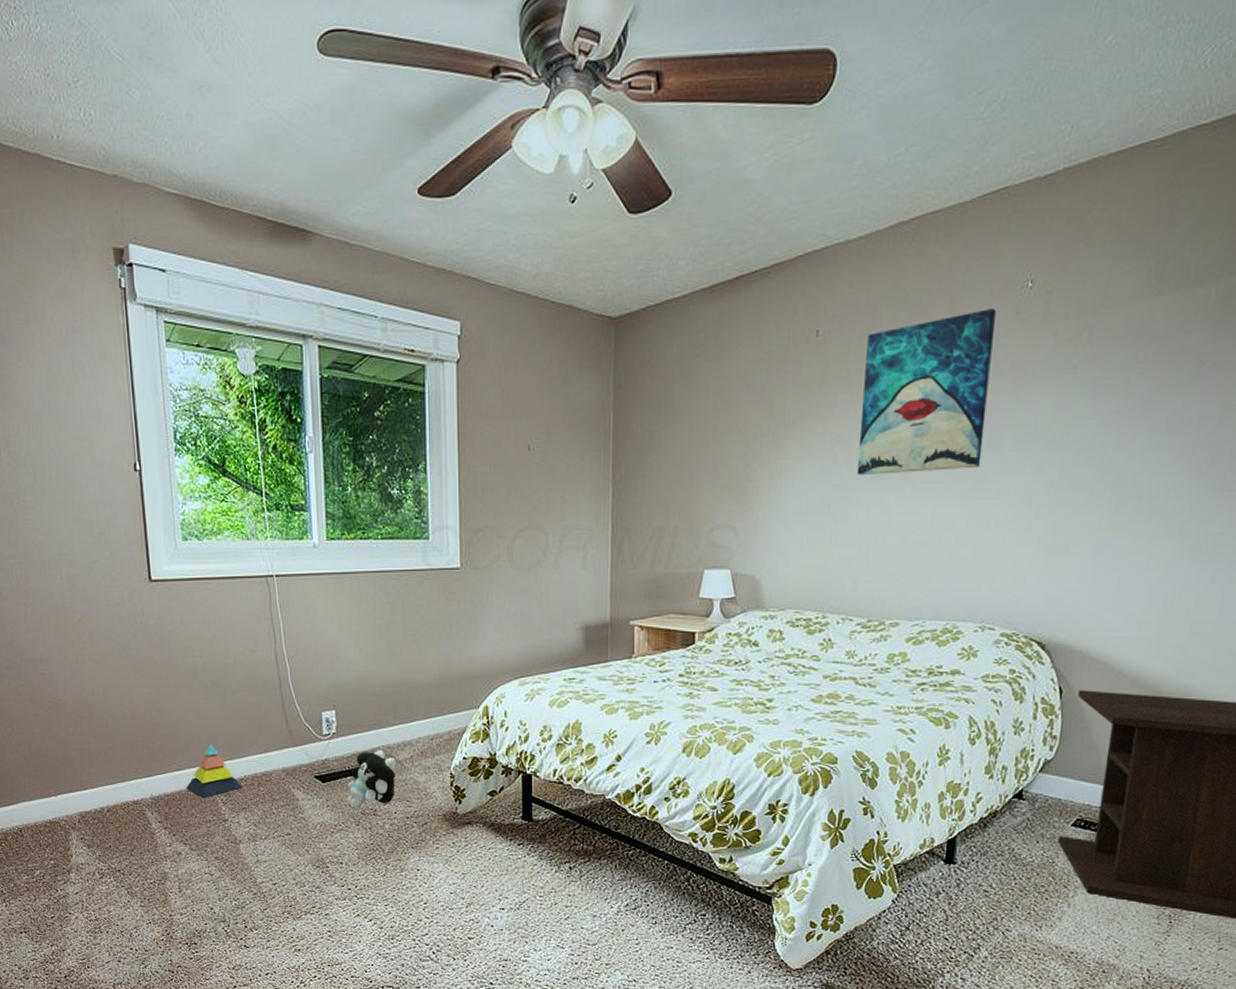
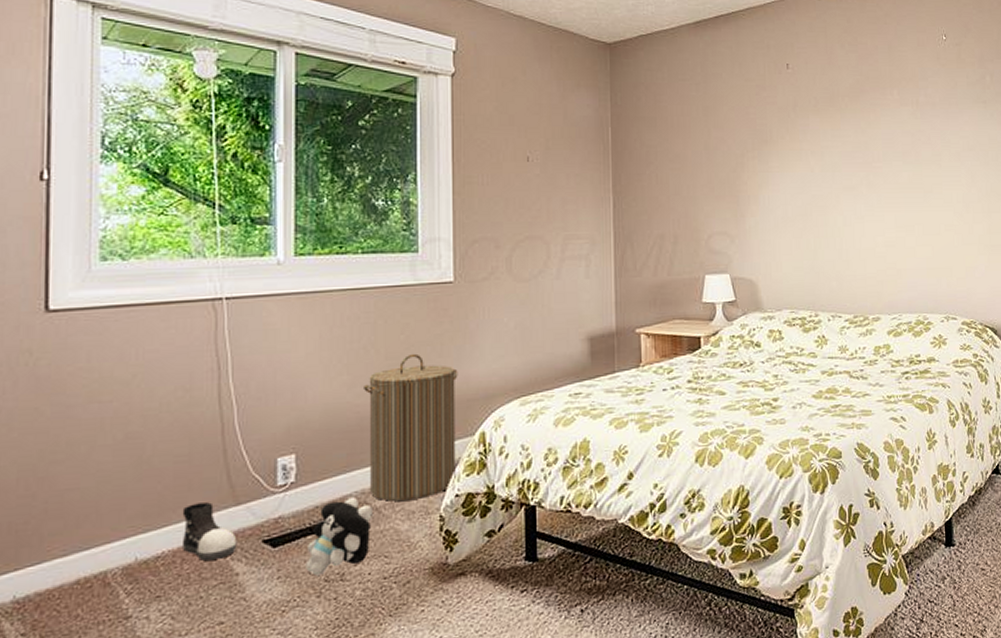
stacking toy: present [186,744,243,798] -> none [70,515,158,591]
shoe: none [256,742,297,786] -> present [181,502,237,561]
laundry hamper: none [386,632,465,757] -> present [364,353,458,501]
wall art: present [856,309,996,475] -> none [828,54,928,186]

